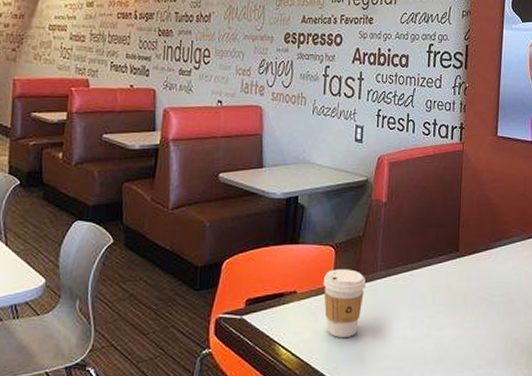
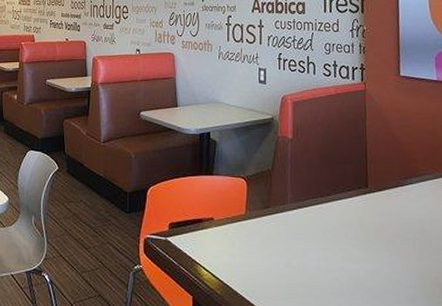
coffee cup: present [323,269,366,337] -> none [237,199,277,263]

